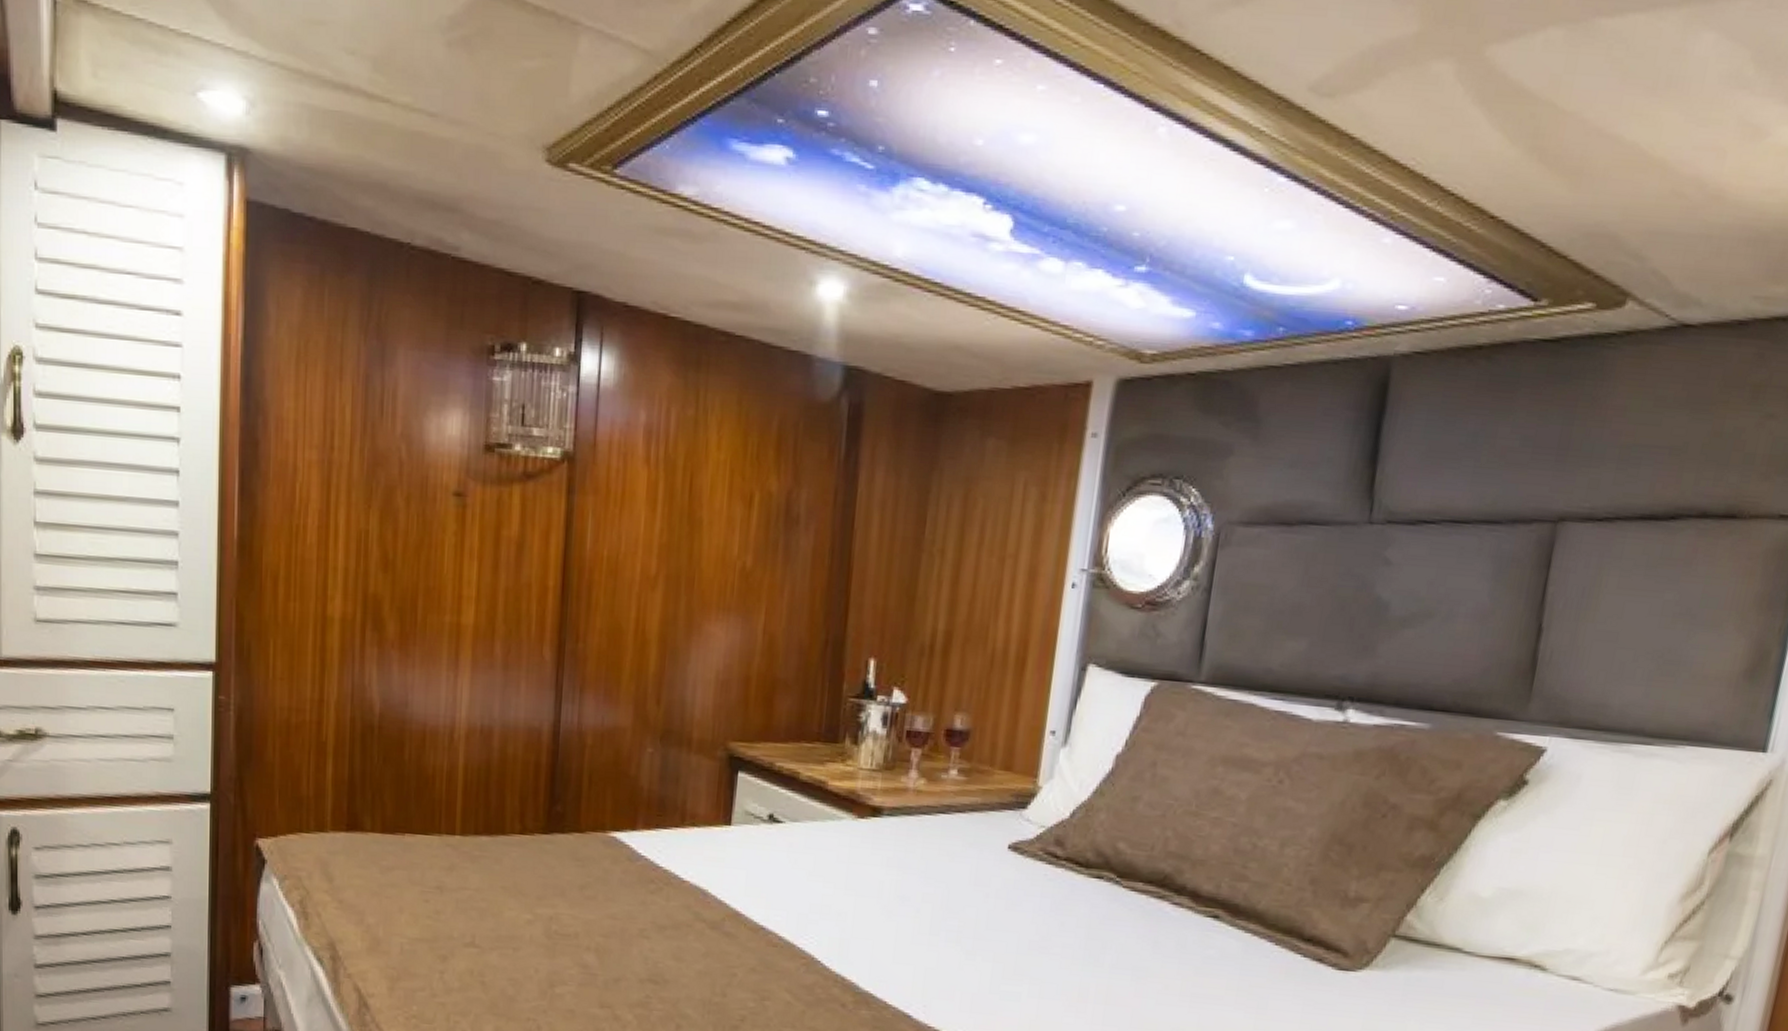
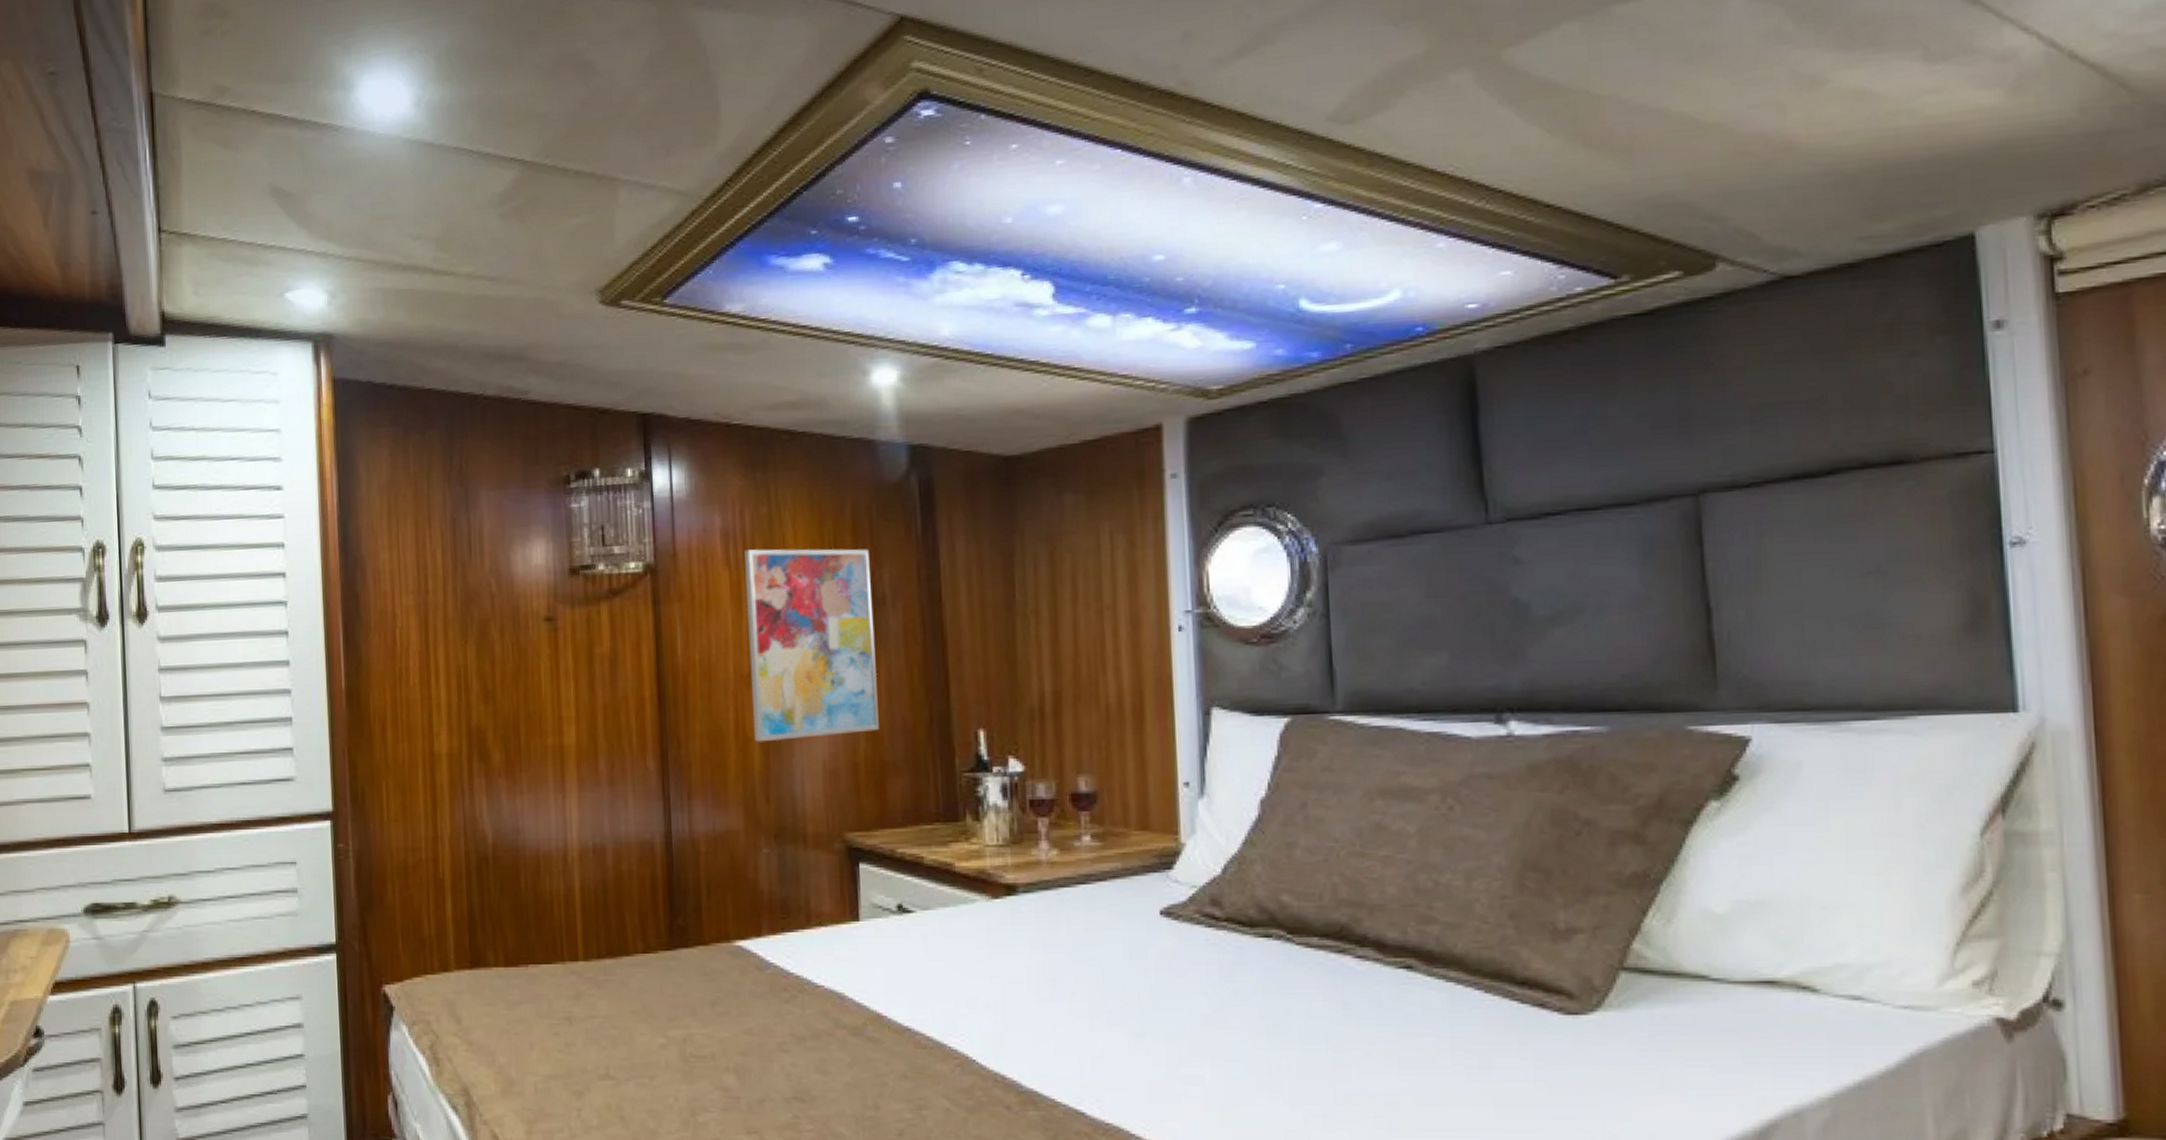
wall art: none [653,450,790,648] -> present [744,548,879,742]

